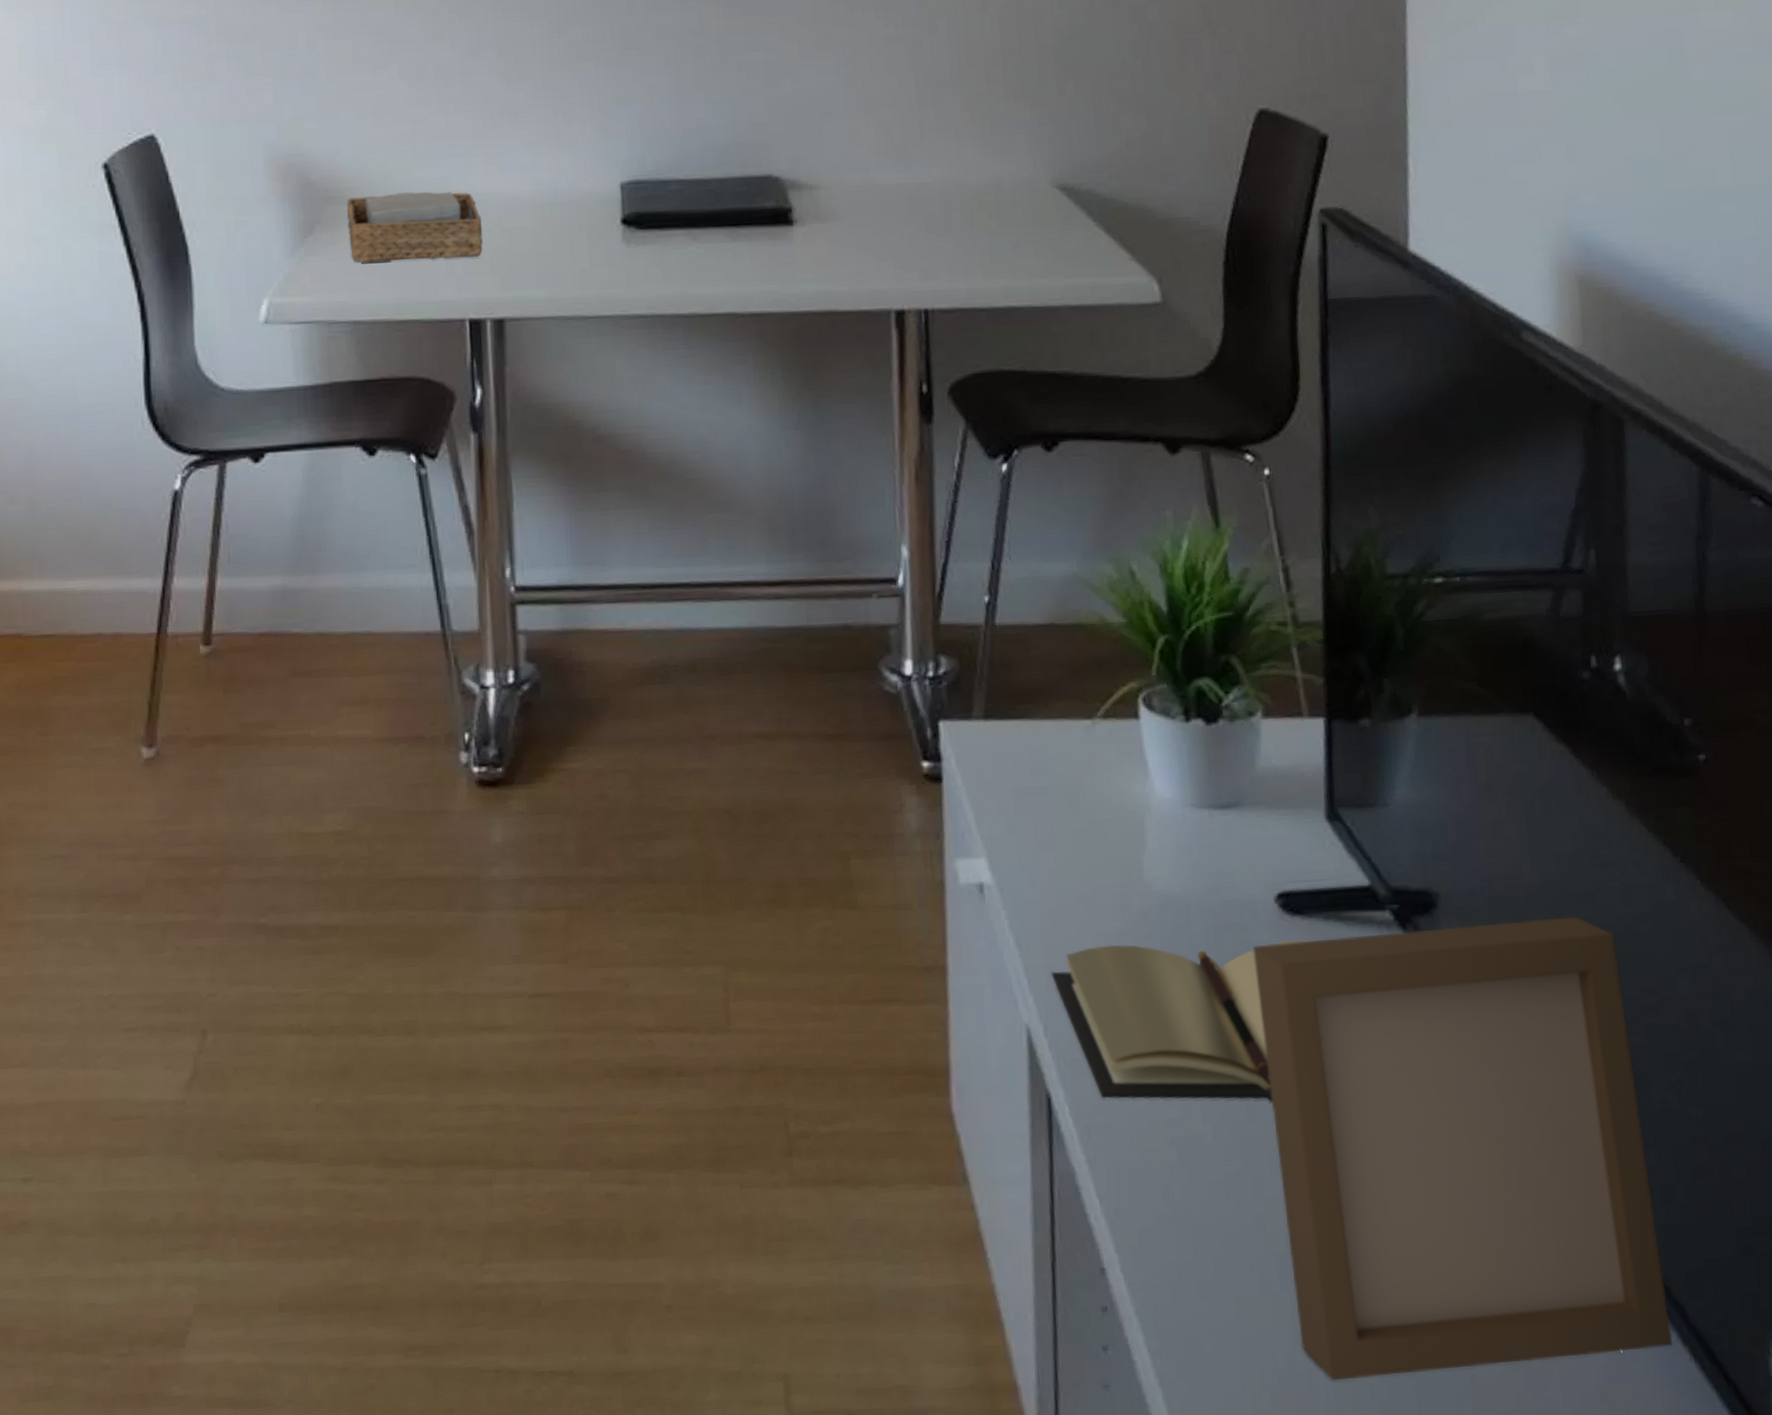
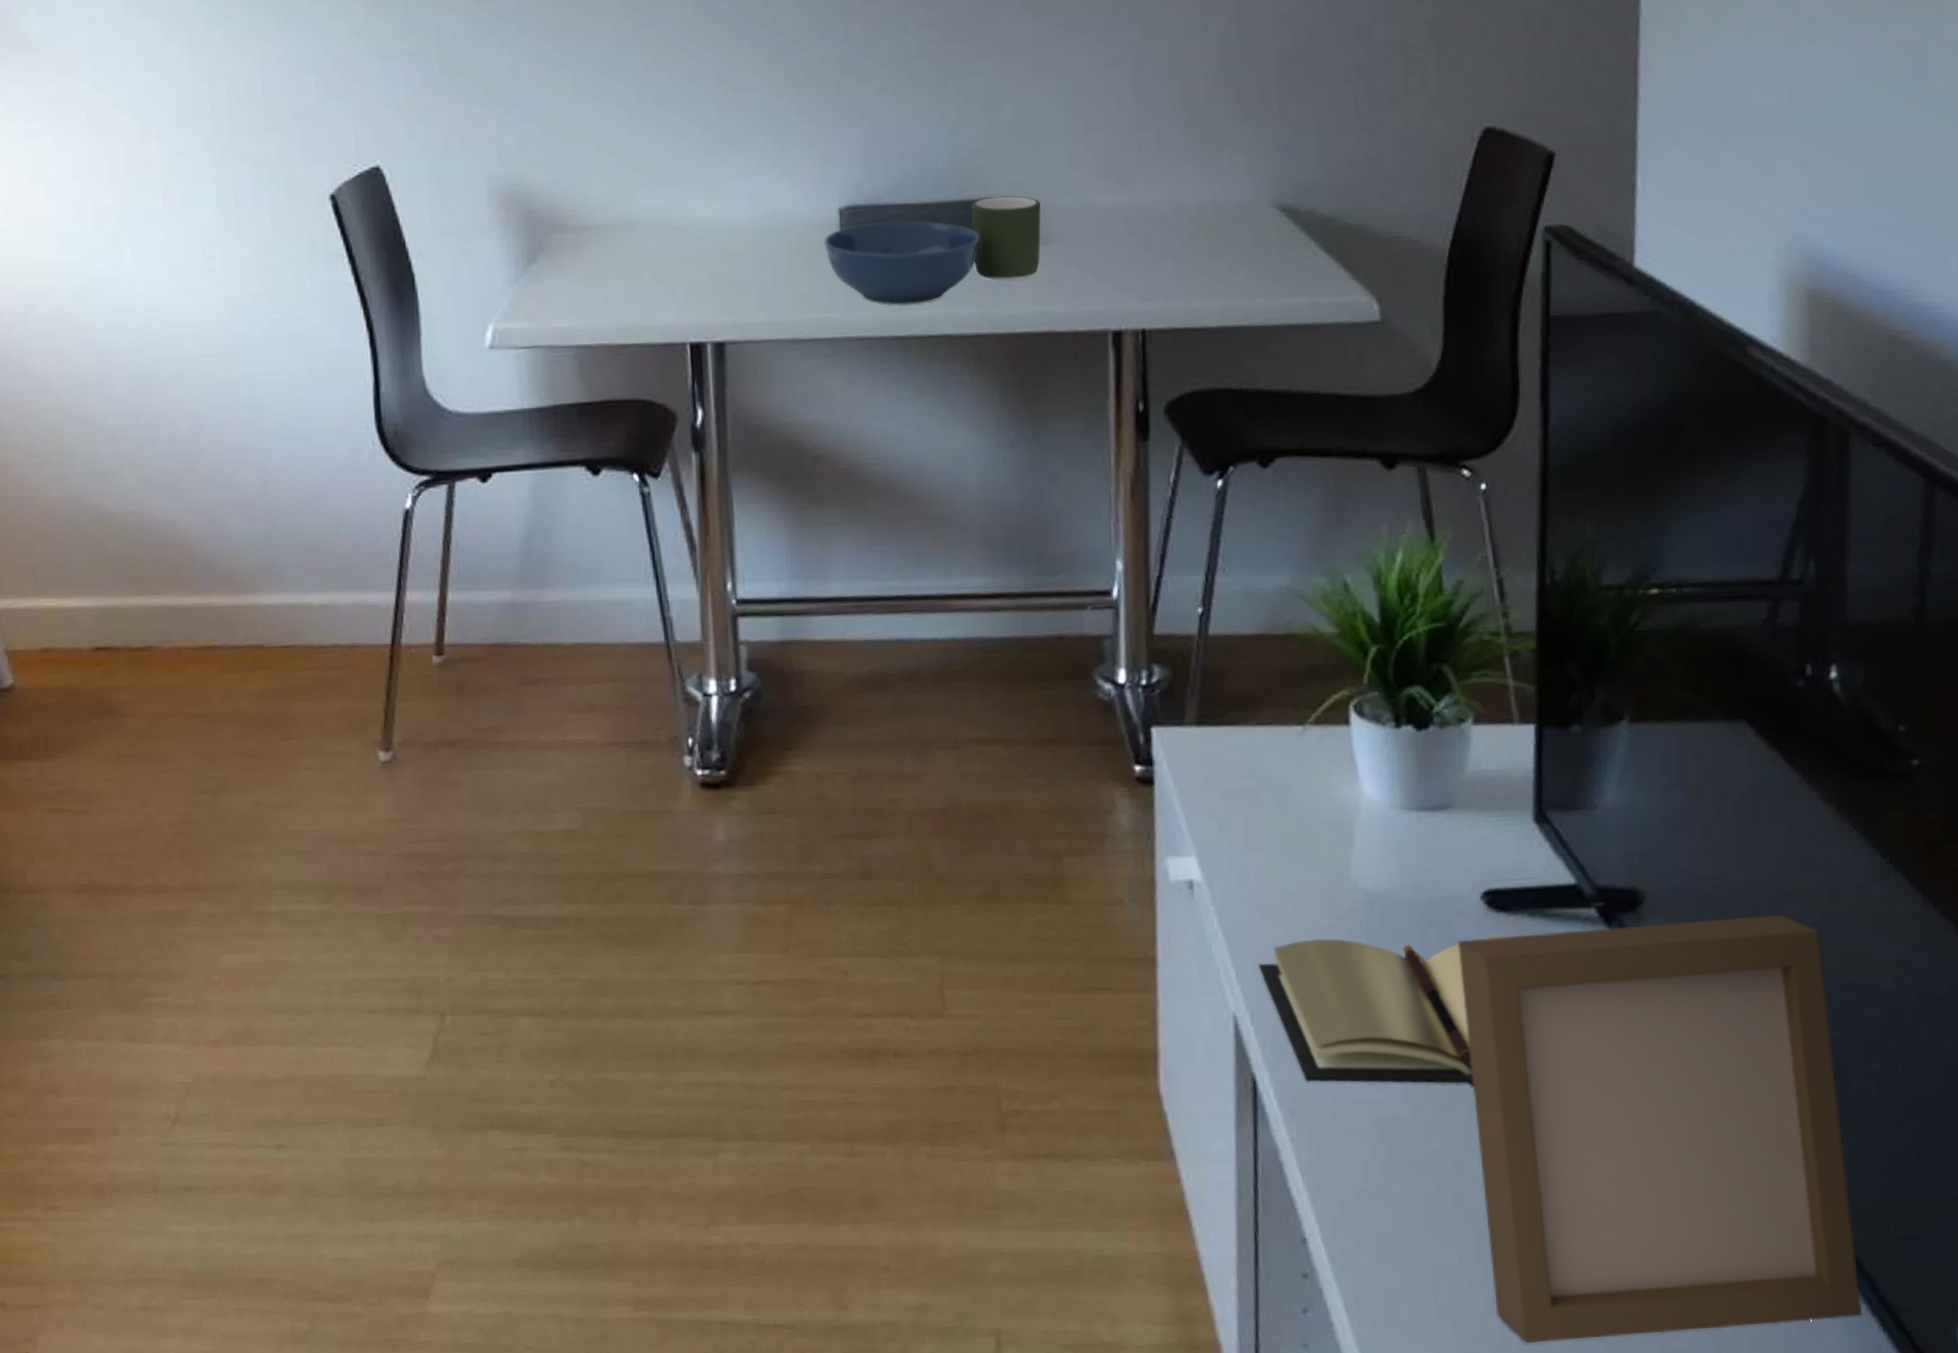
napkin holder: present [346,191,484,263] -> none [568,218,704,289]
bowl: none [604,196,763,281] -> present [823,221,981,304]
mug: none [753,172,823,259] -> present [971,196,1041,281]

